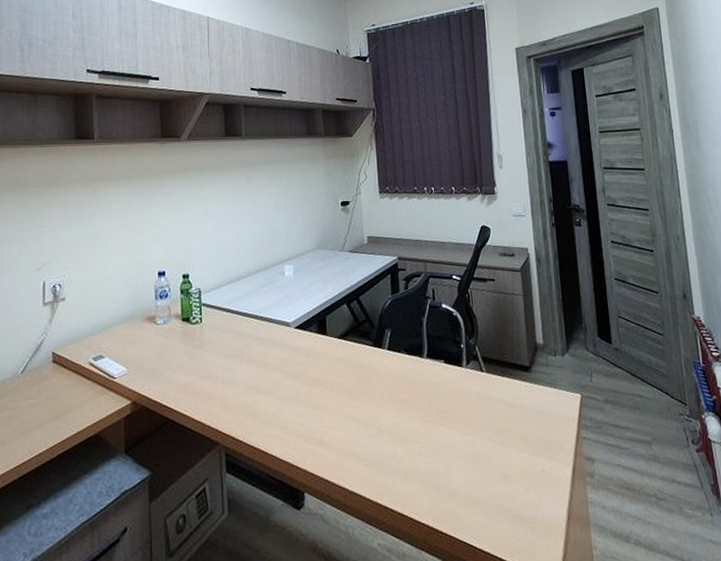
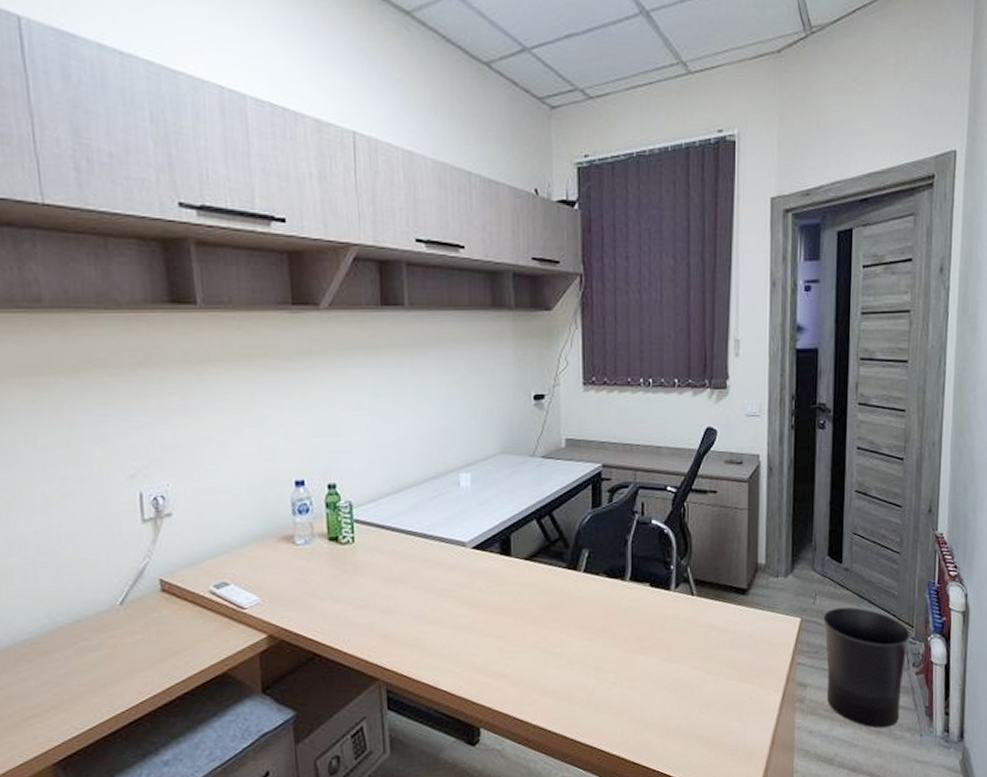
waste bin: none [601,384,687,505] -> present [823,607,910,728]

